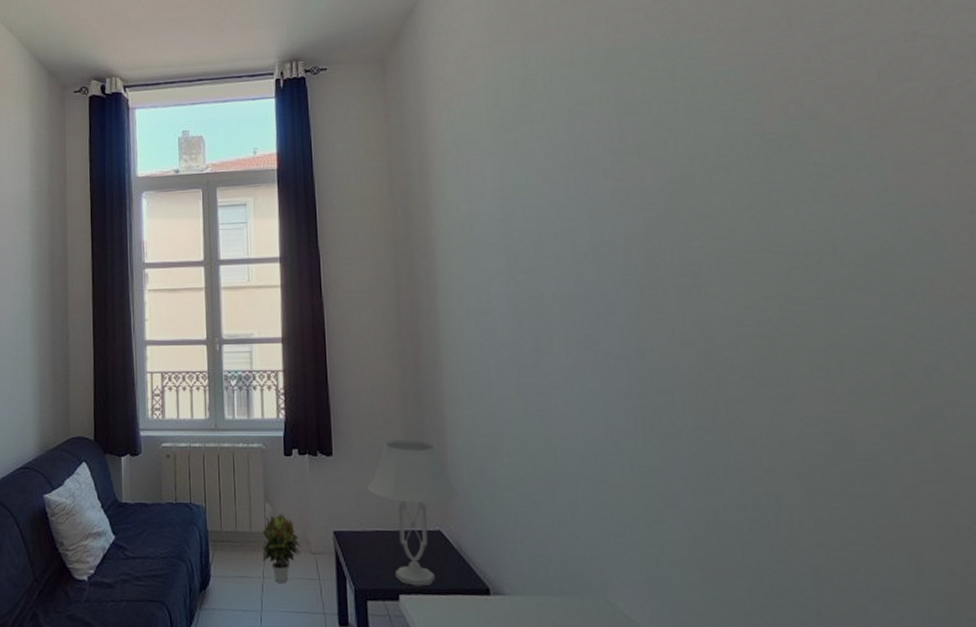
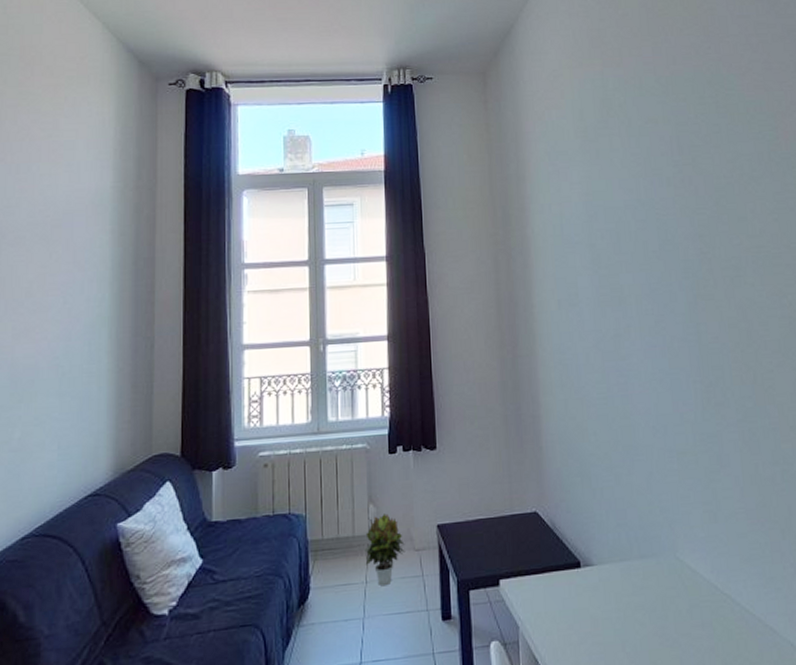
table lamp: present [367,440,459,587] -> none [469,426,553,569]

